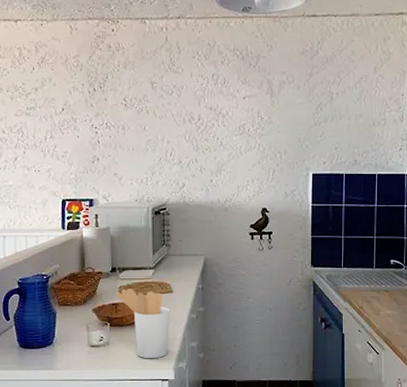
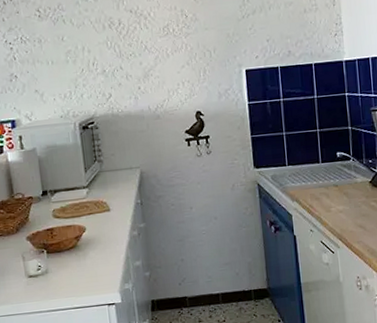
utensil holder: present [115,289,170,359] -> none [49,211,112,284]

